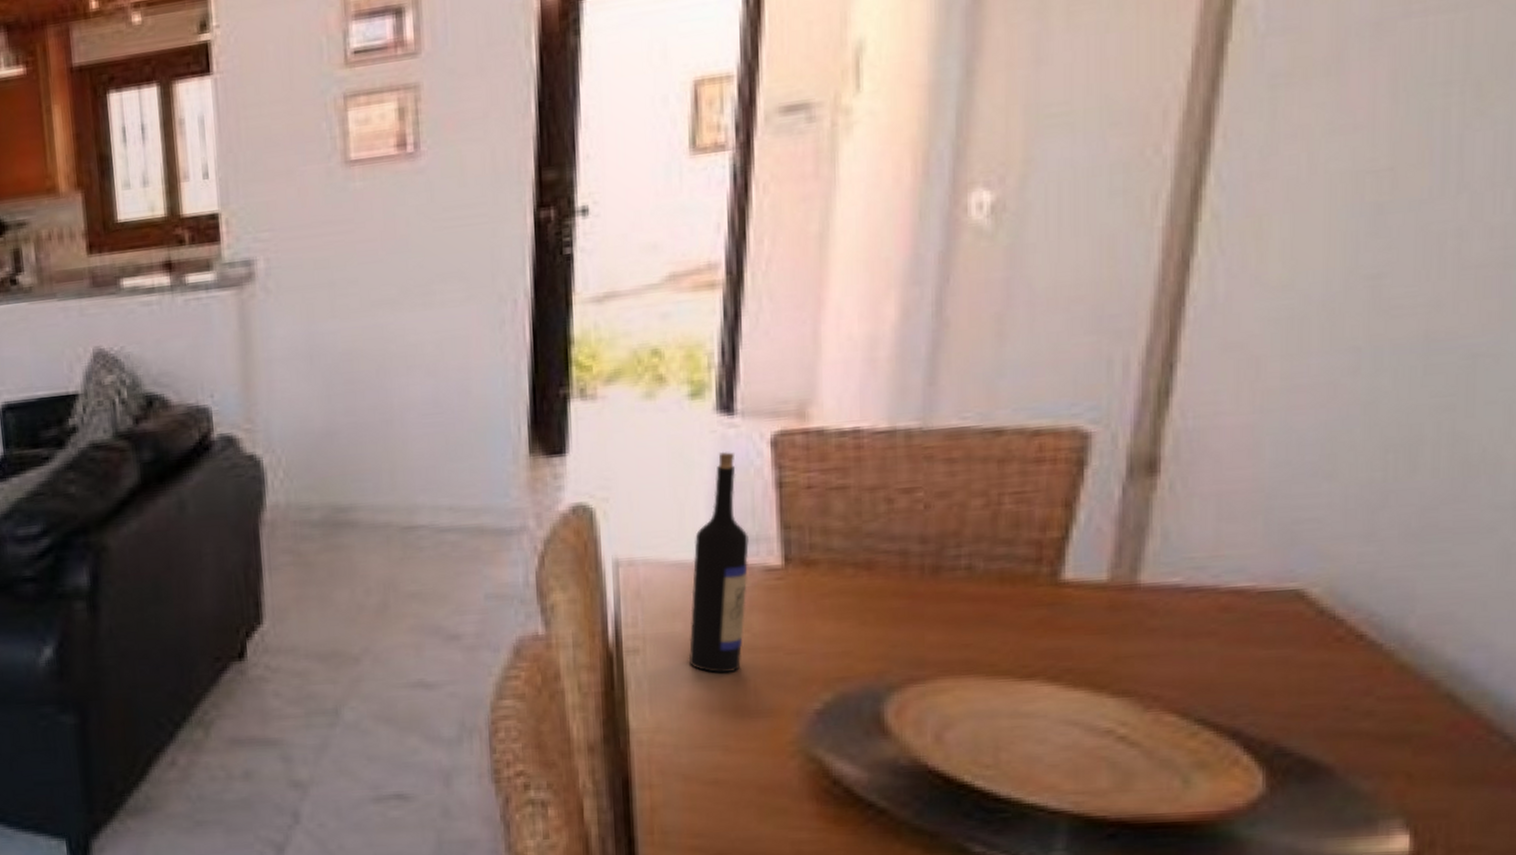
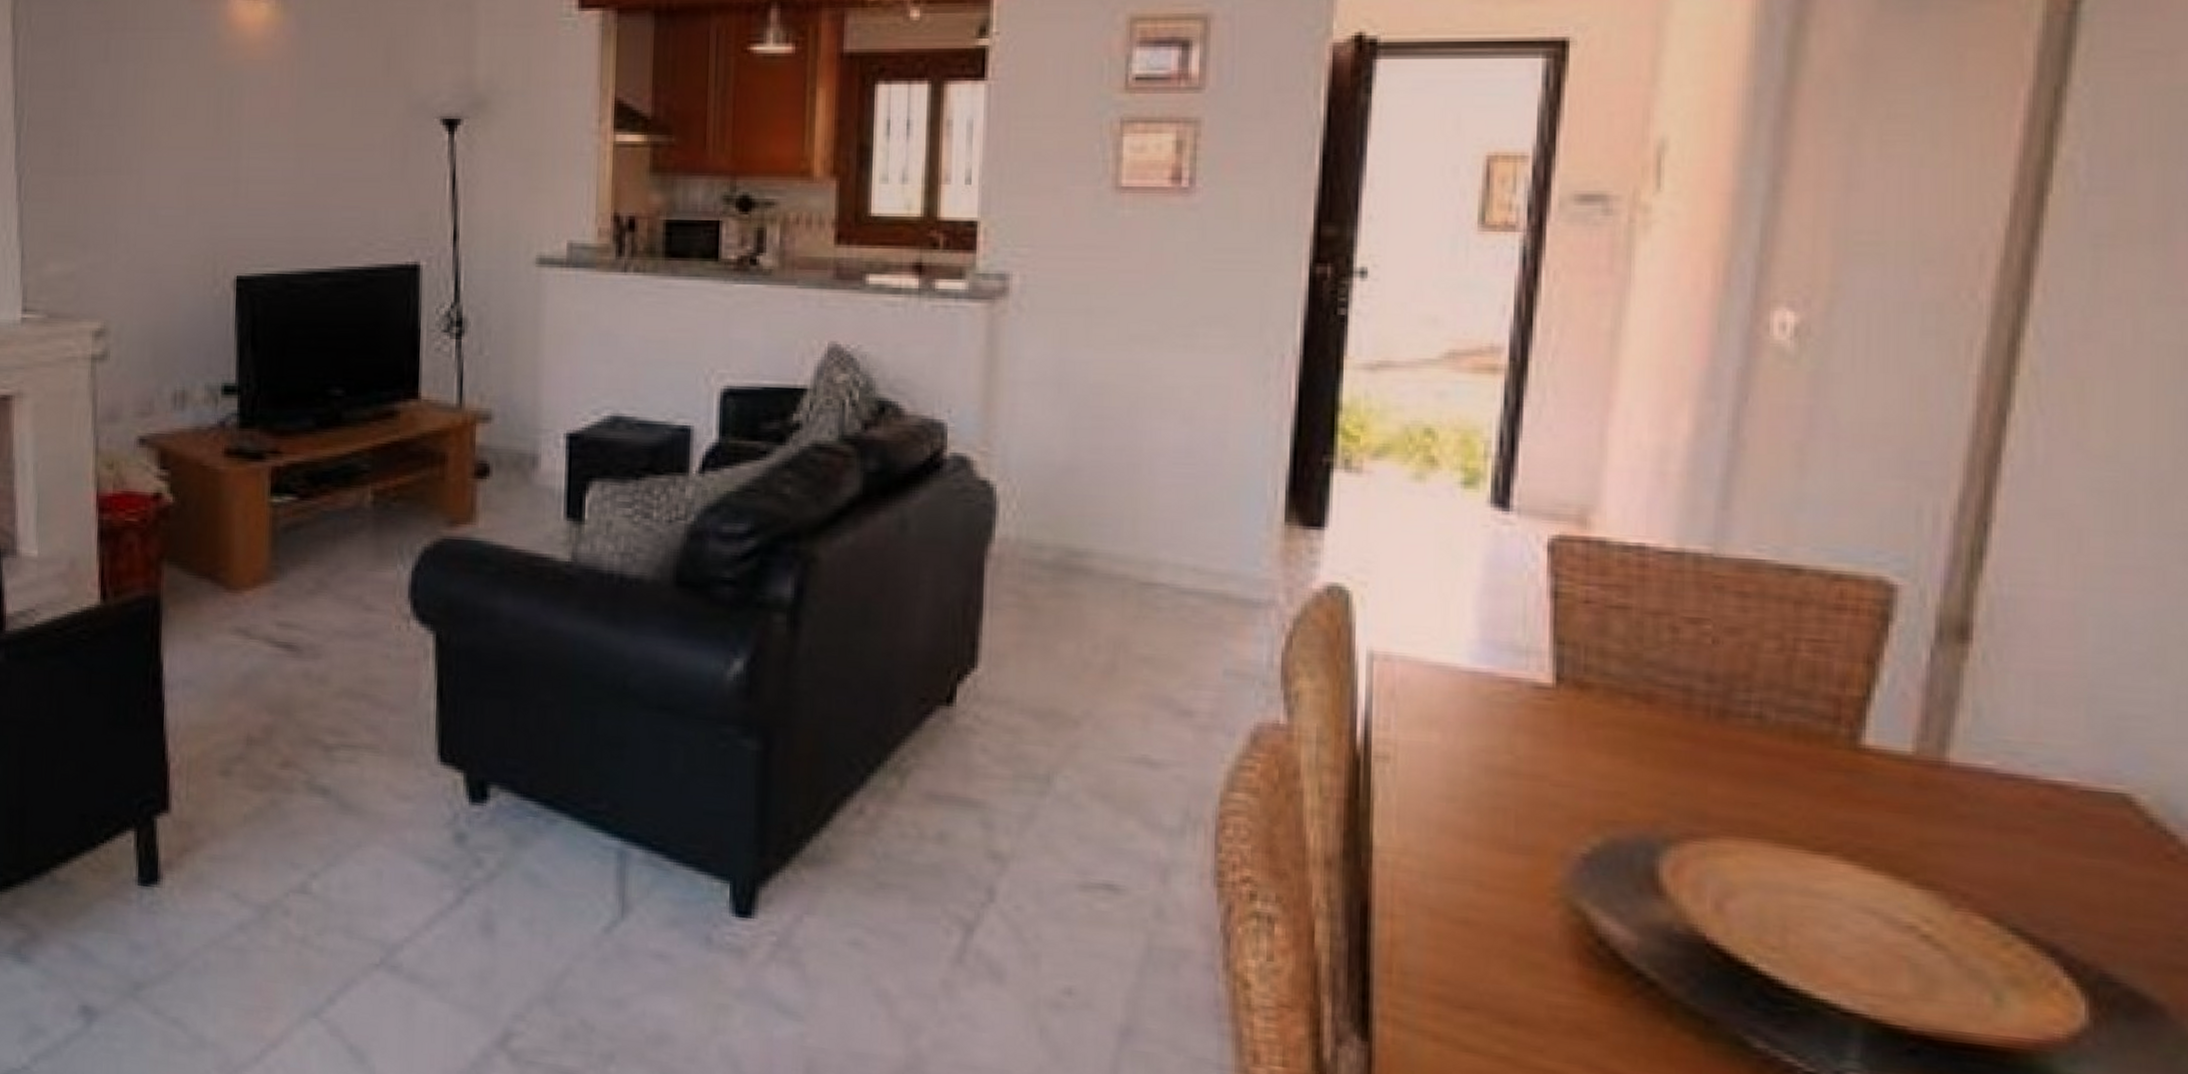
wine bottle: present [688,451,749,673] -> none [1443,549,1518,798]

